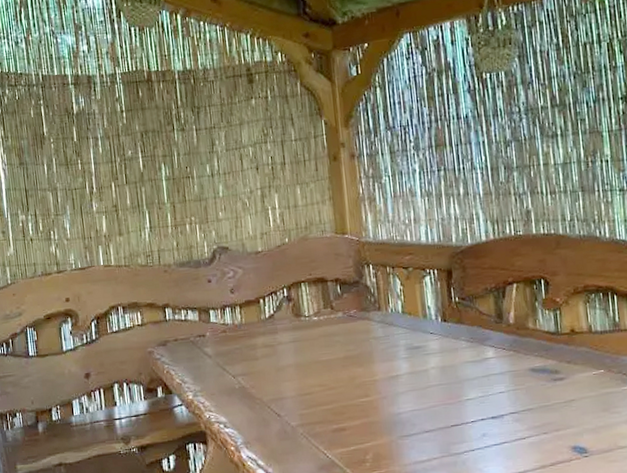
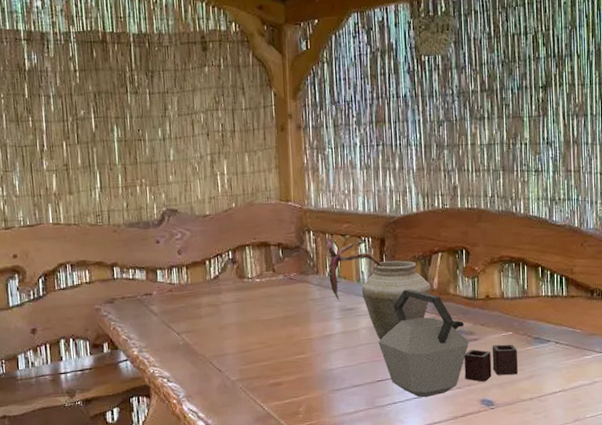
vase: none [385,270,508,381] -> present [324,237,432,340]
kettle: none [450,324,614,444] -> present [378,289,518,397]

